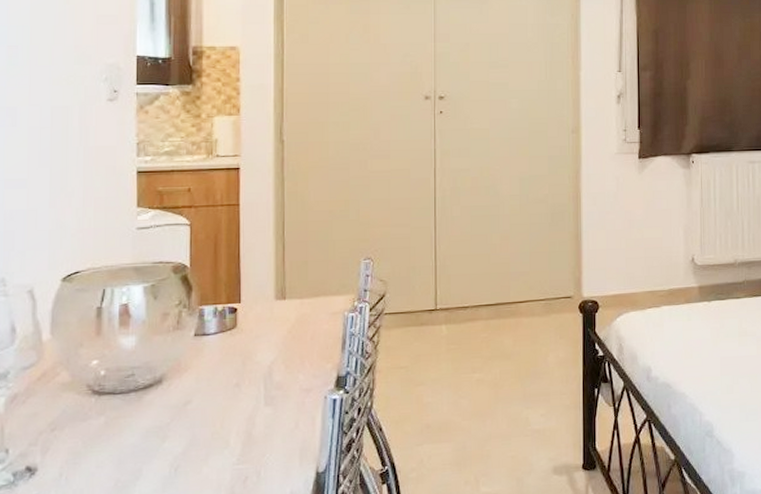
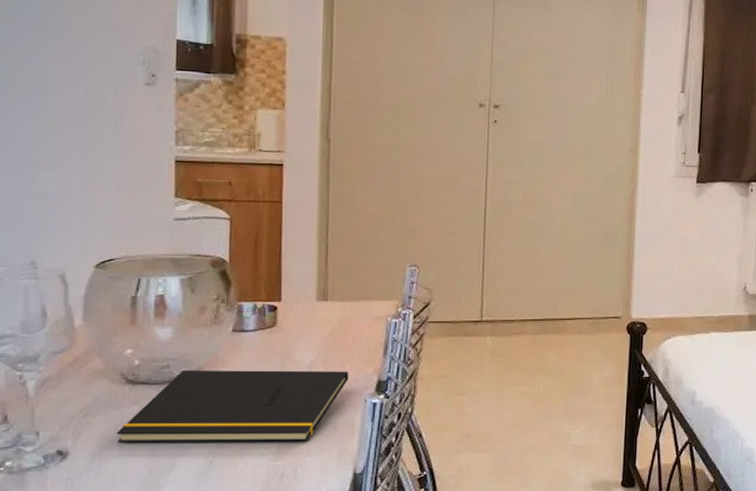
notepad: none [83,368,309,455] -> present [116,370,349,443]

